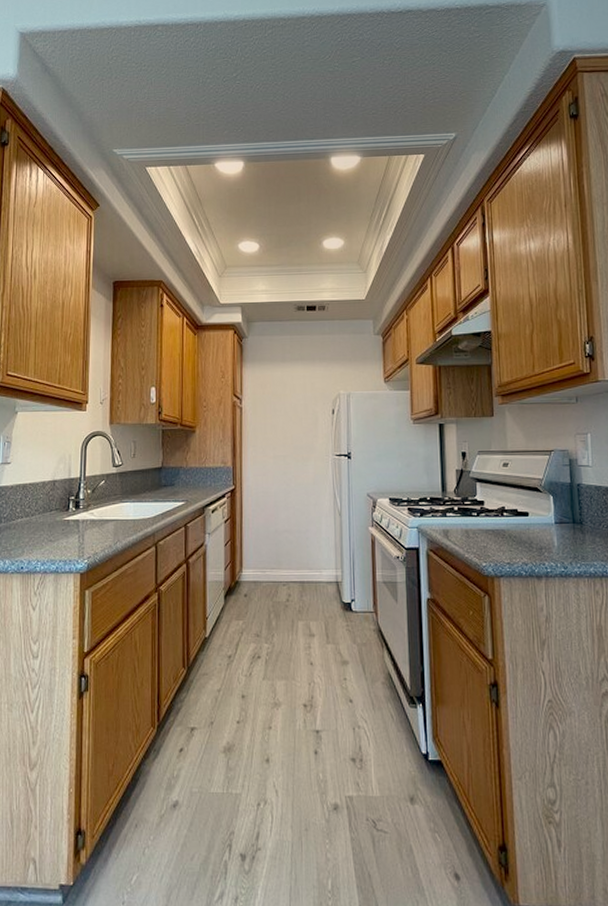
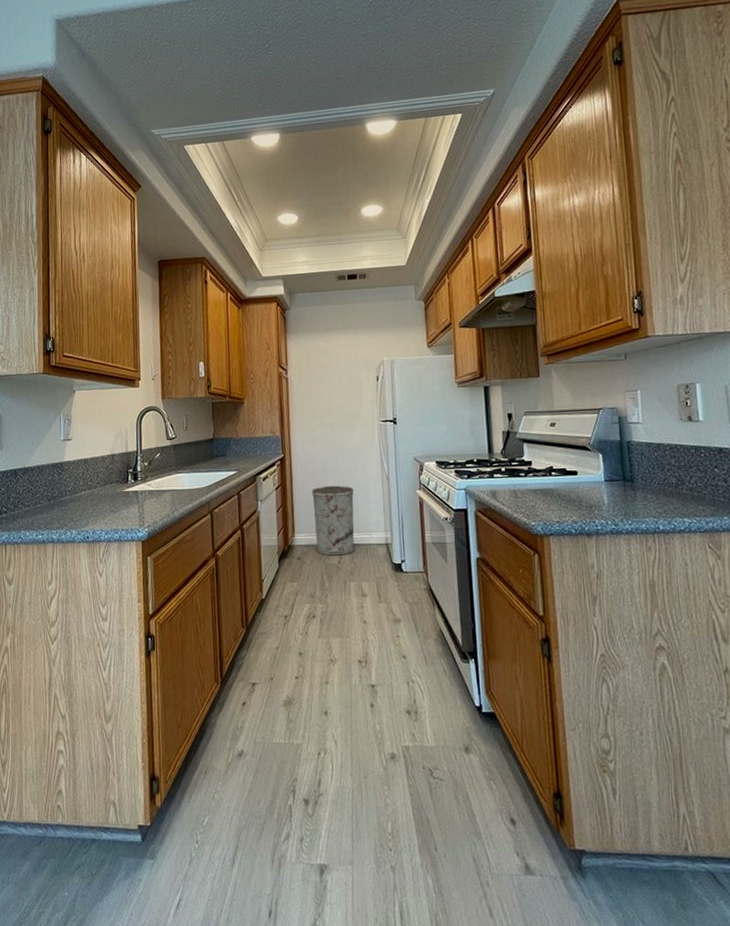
trash can: none [262,519,305,593] -> present [312,485,355,556]

